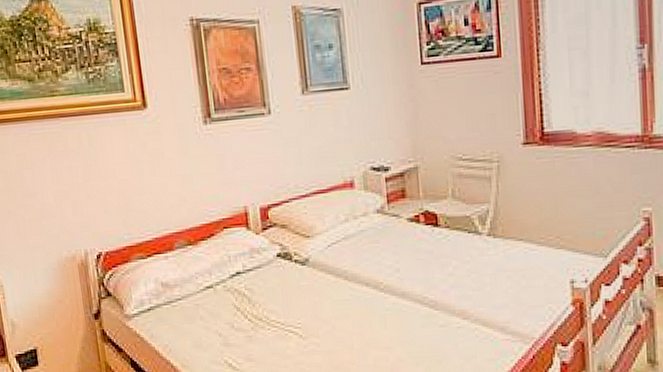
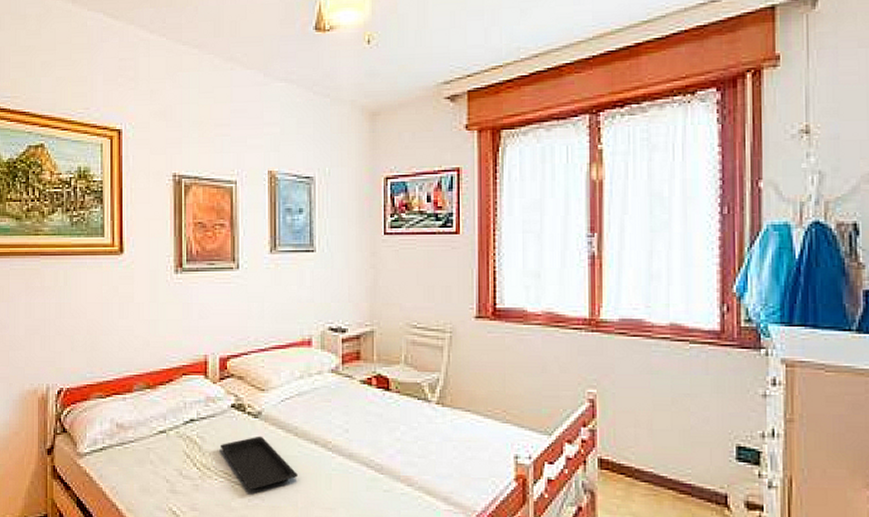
serving tray: none [269,282,351,336] -> present [220,436,298,490]

